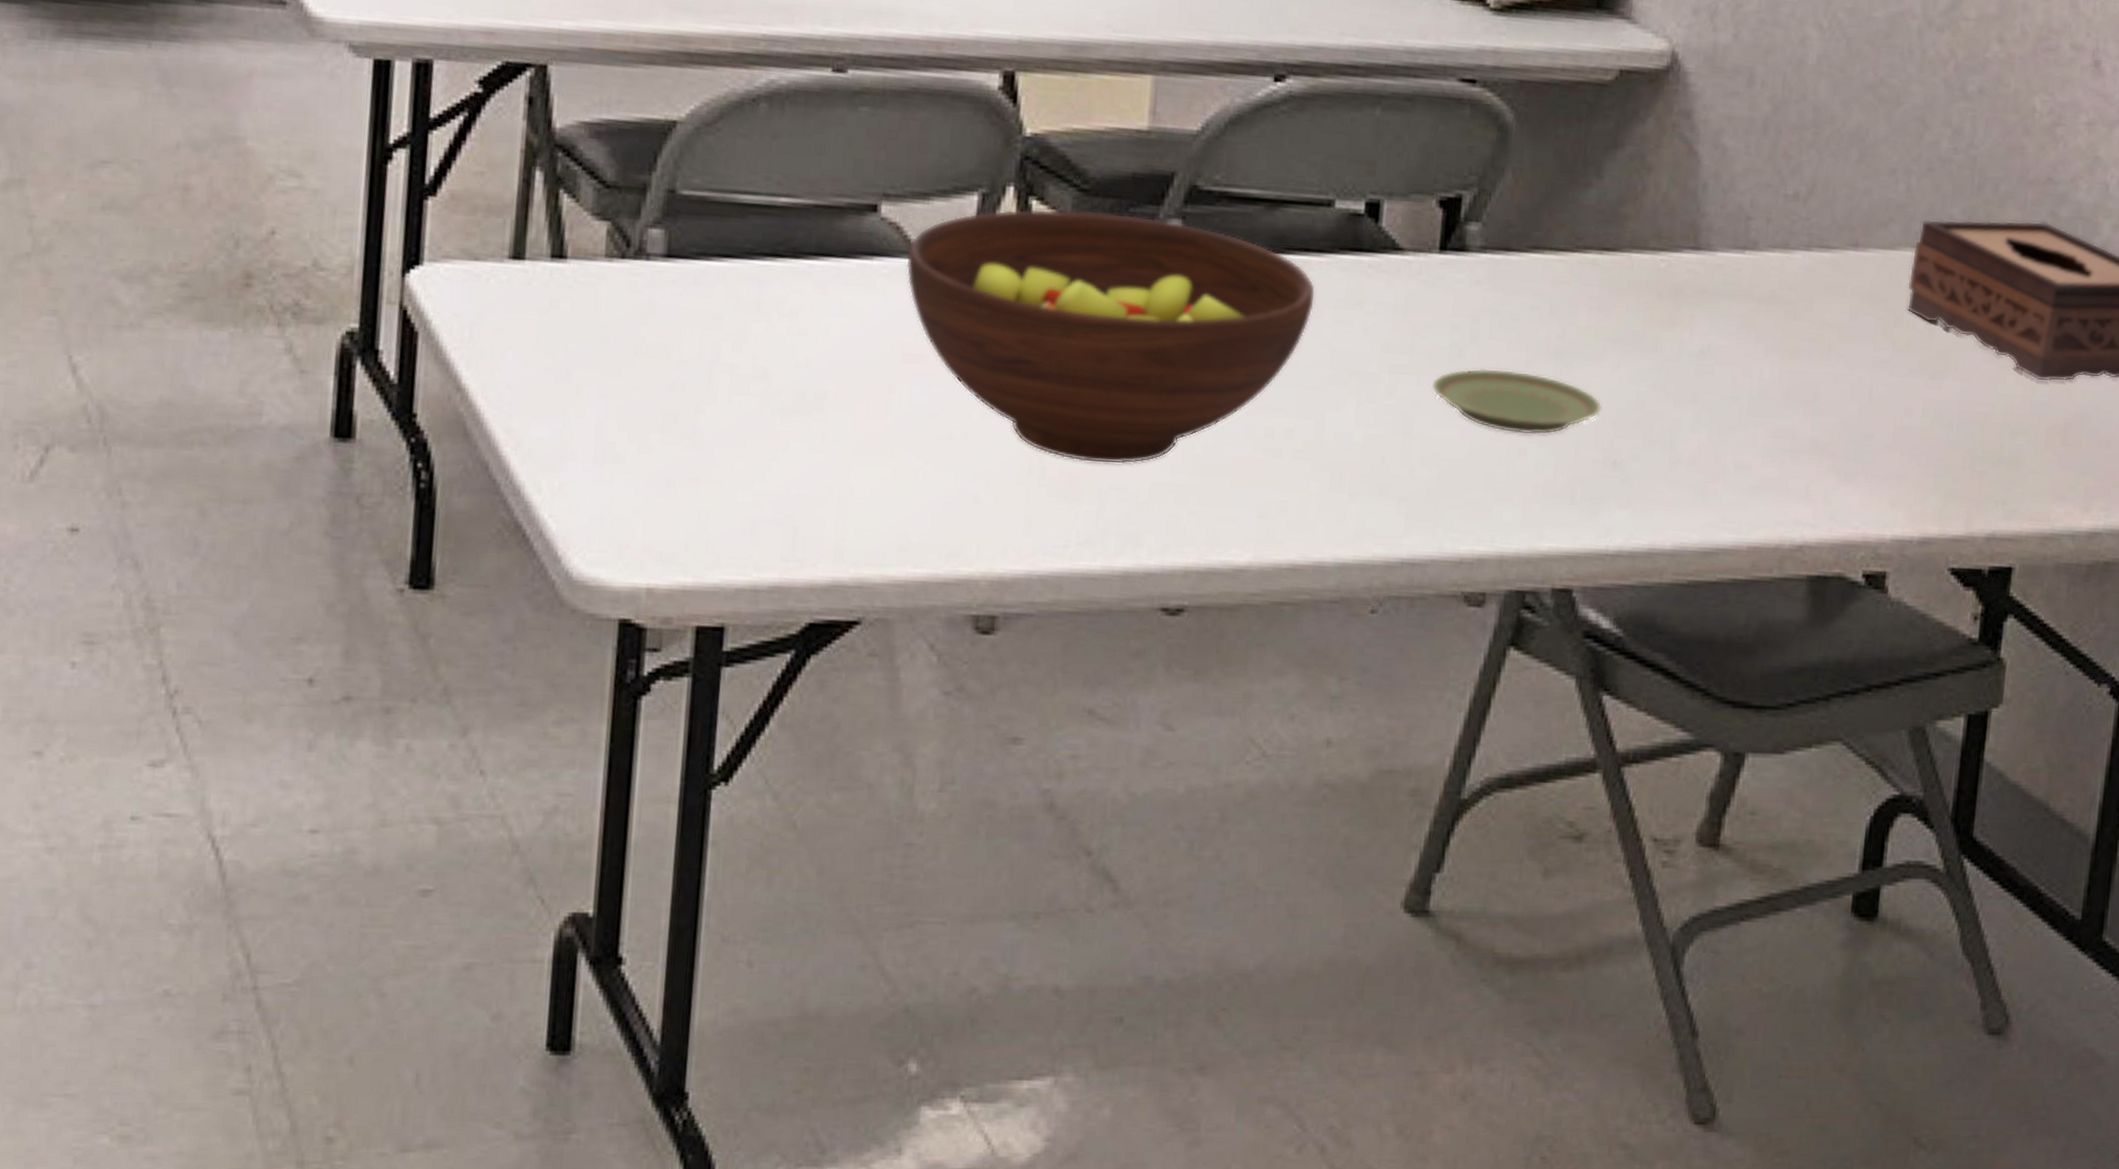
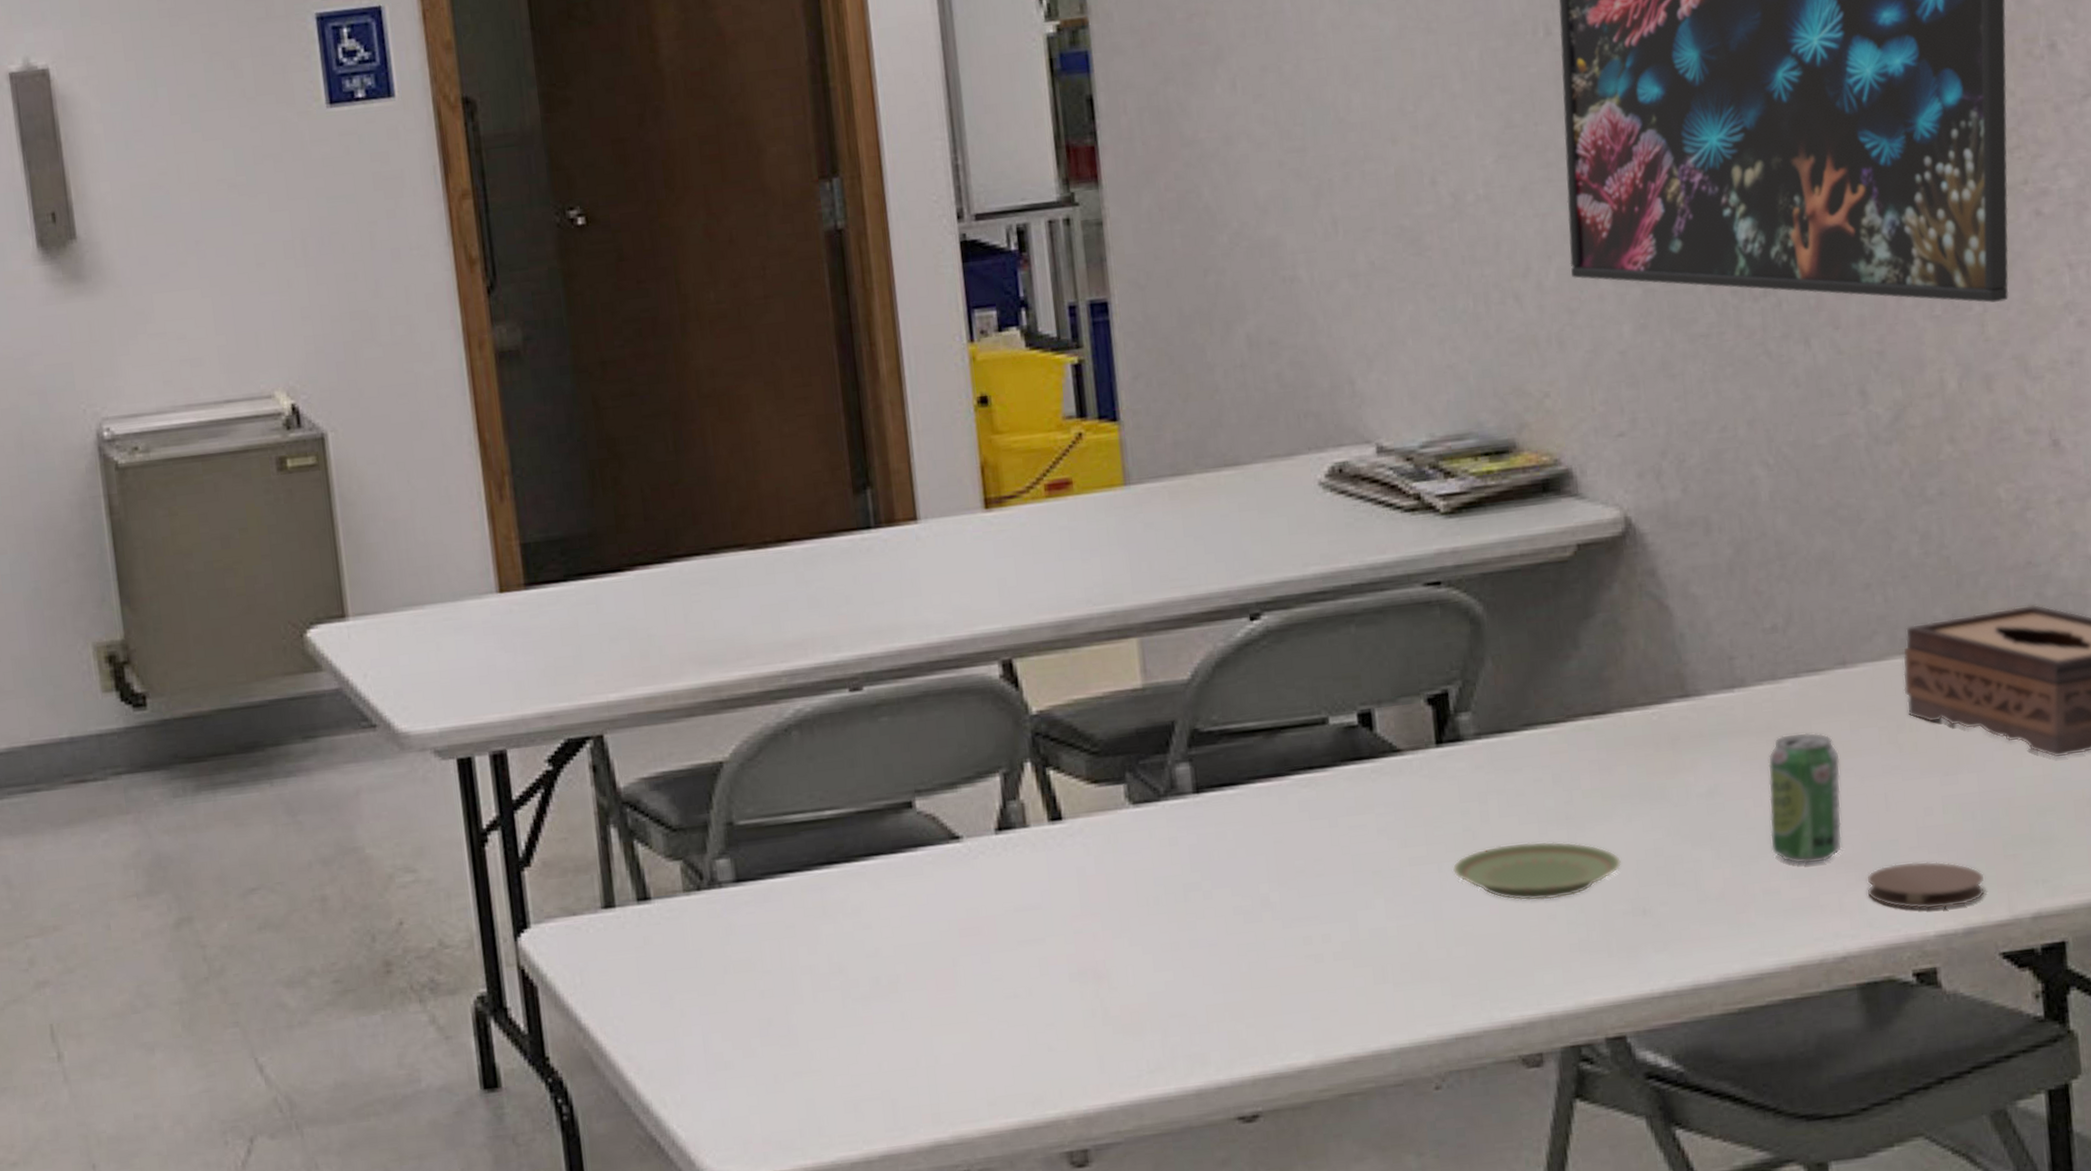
fruit bowl: present [906,208,1316,465] -> none [945,765,1328,998]
beverage can: none [1750,307,1835,446] -> present [1768,732,1842,865]
coaster: none [1834,459,1949,514] -> present [1867,861,1984,910]

